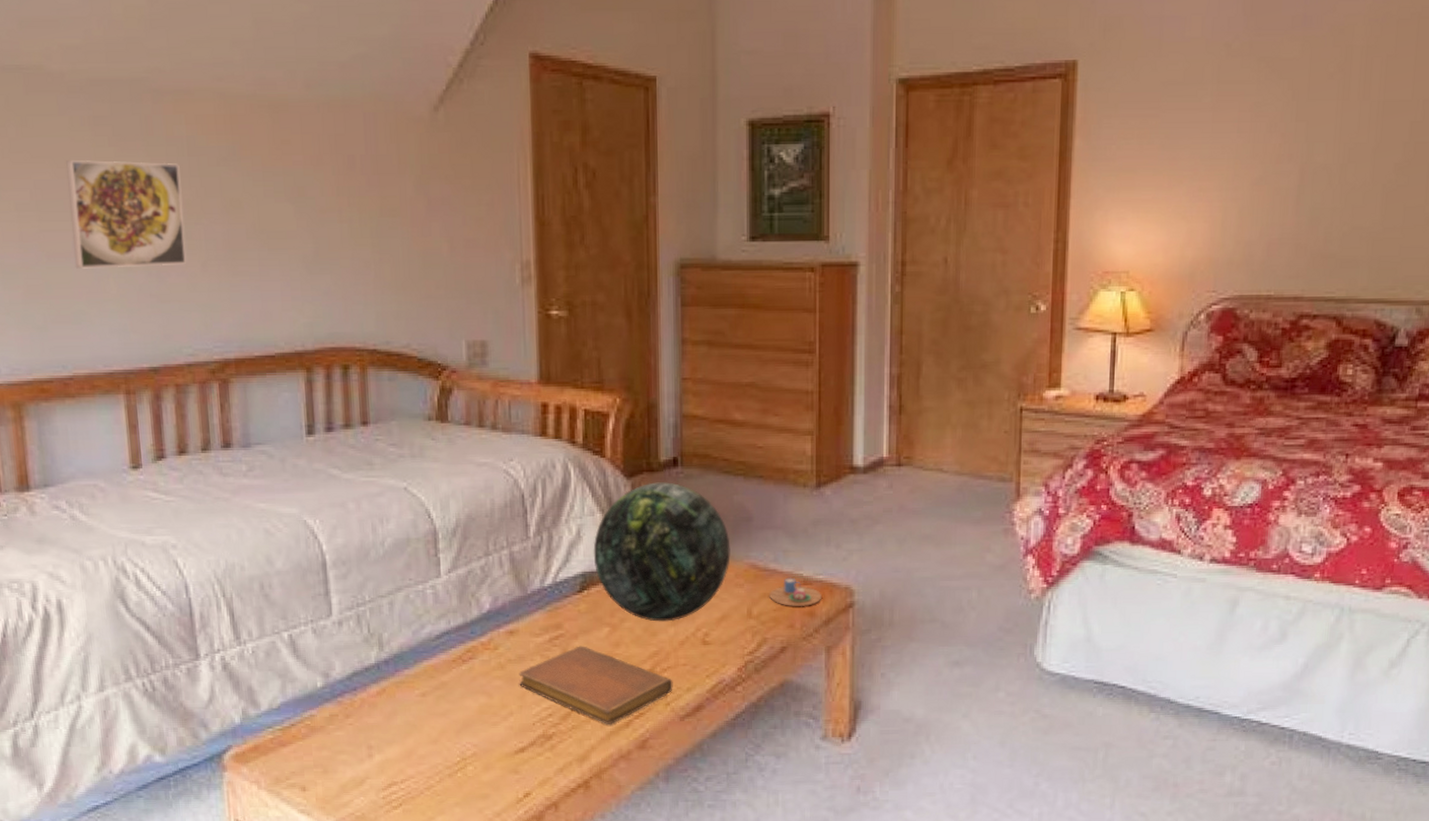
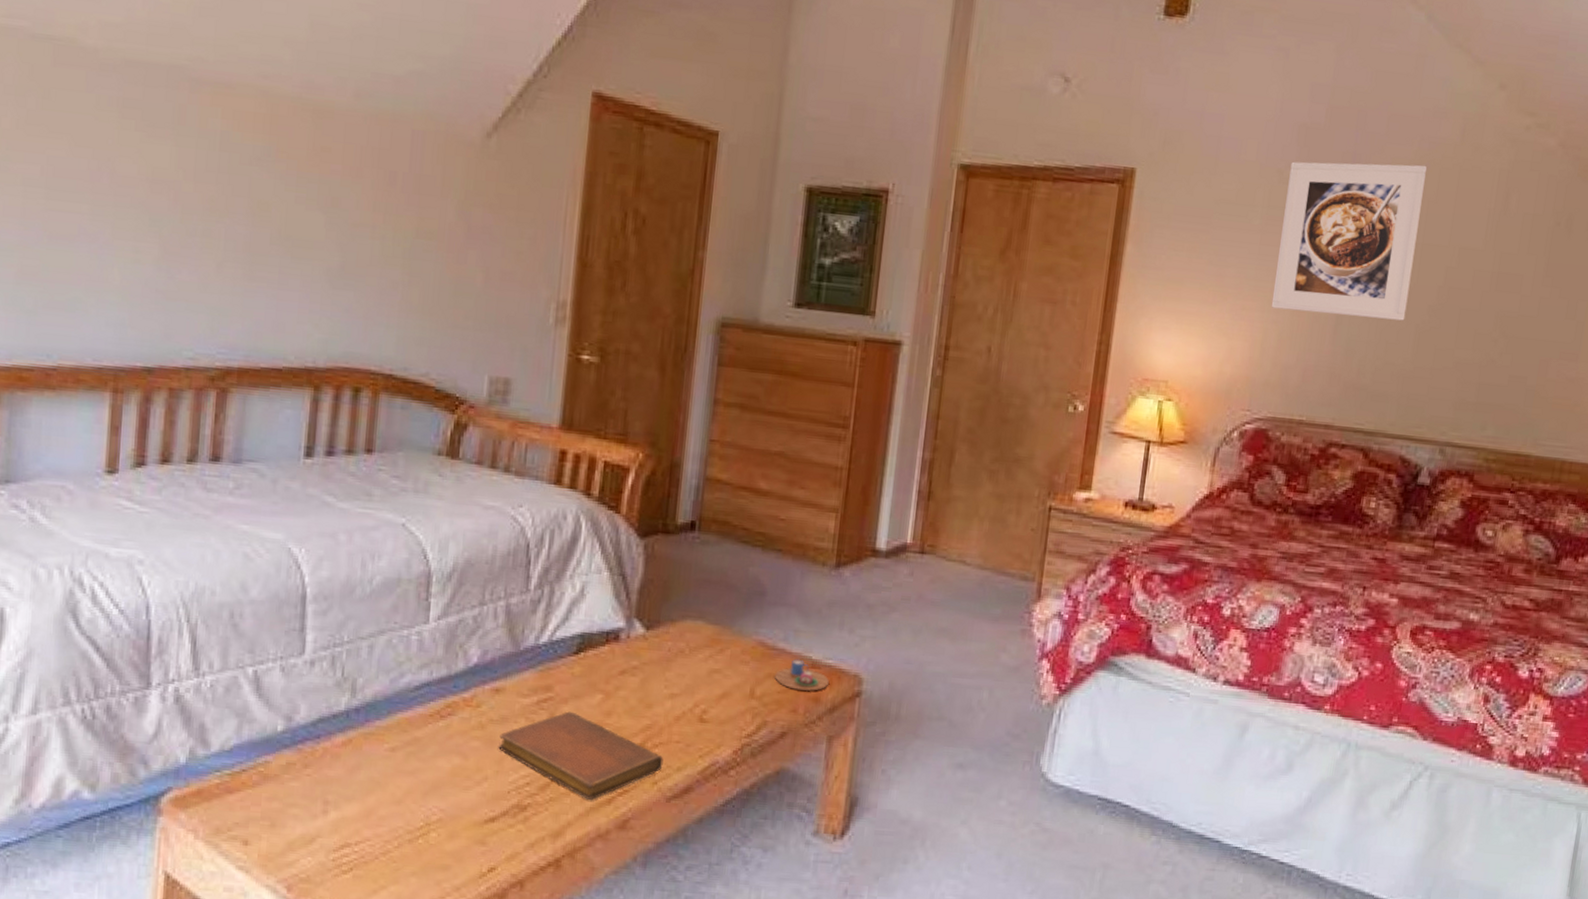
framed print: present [66,159,187,269] -> none [78,139,209,263]
decorative orb: present [593,482,731,622] -> none [594,544,741,695]
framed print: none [1229,19,1384,186] -> present [1271,161,1427,321]

